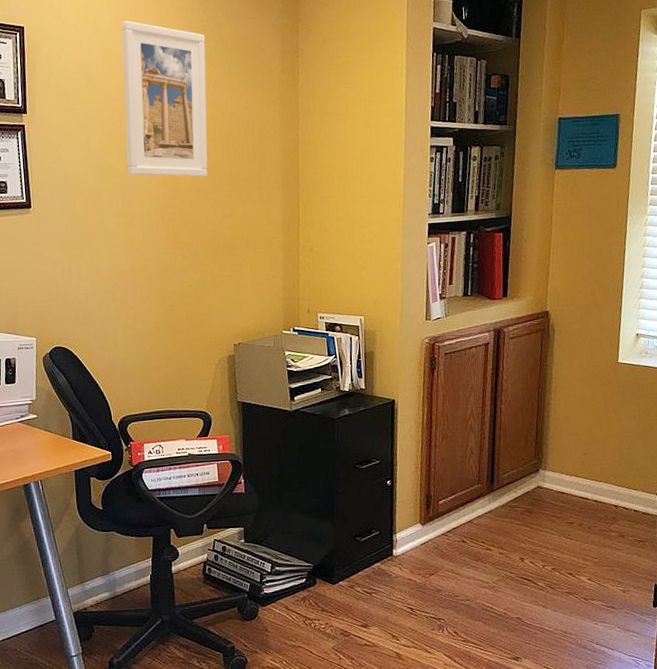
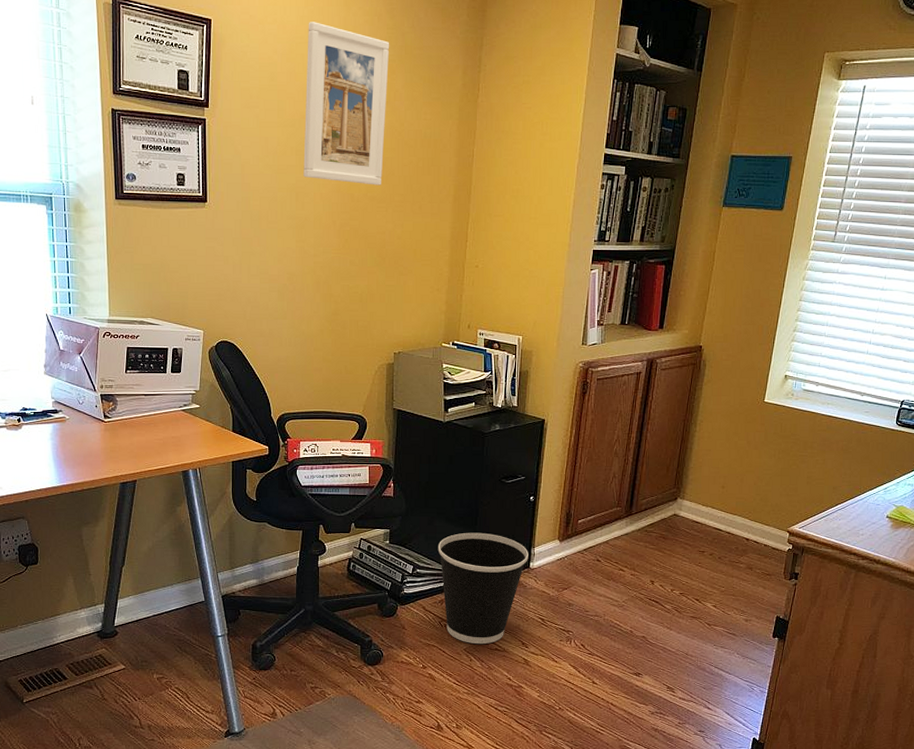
wastebasket: none [295,523,391,641] -> present [437,532,528,645]

